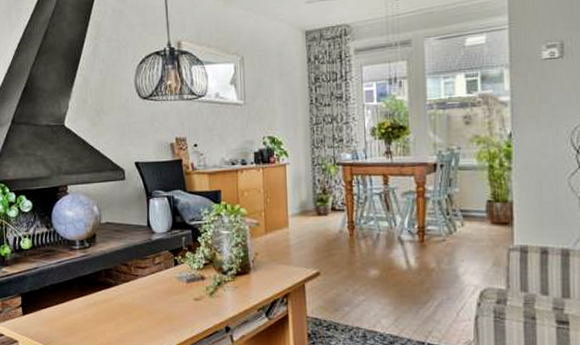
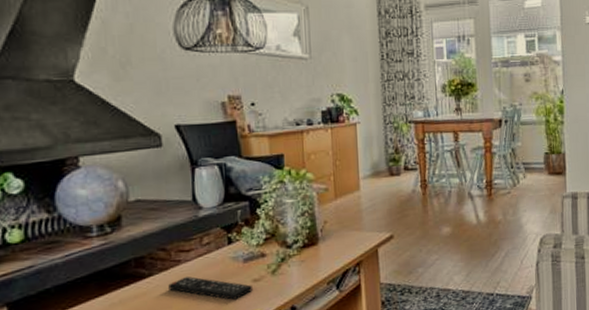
remote control: none [129,288,194,314] -> present [168,276,252,300]

